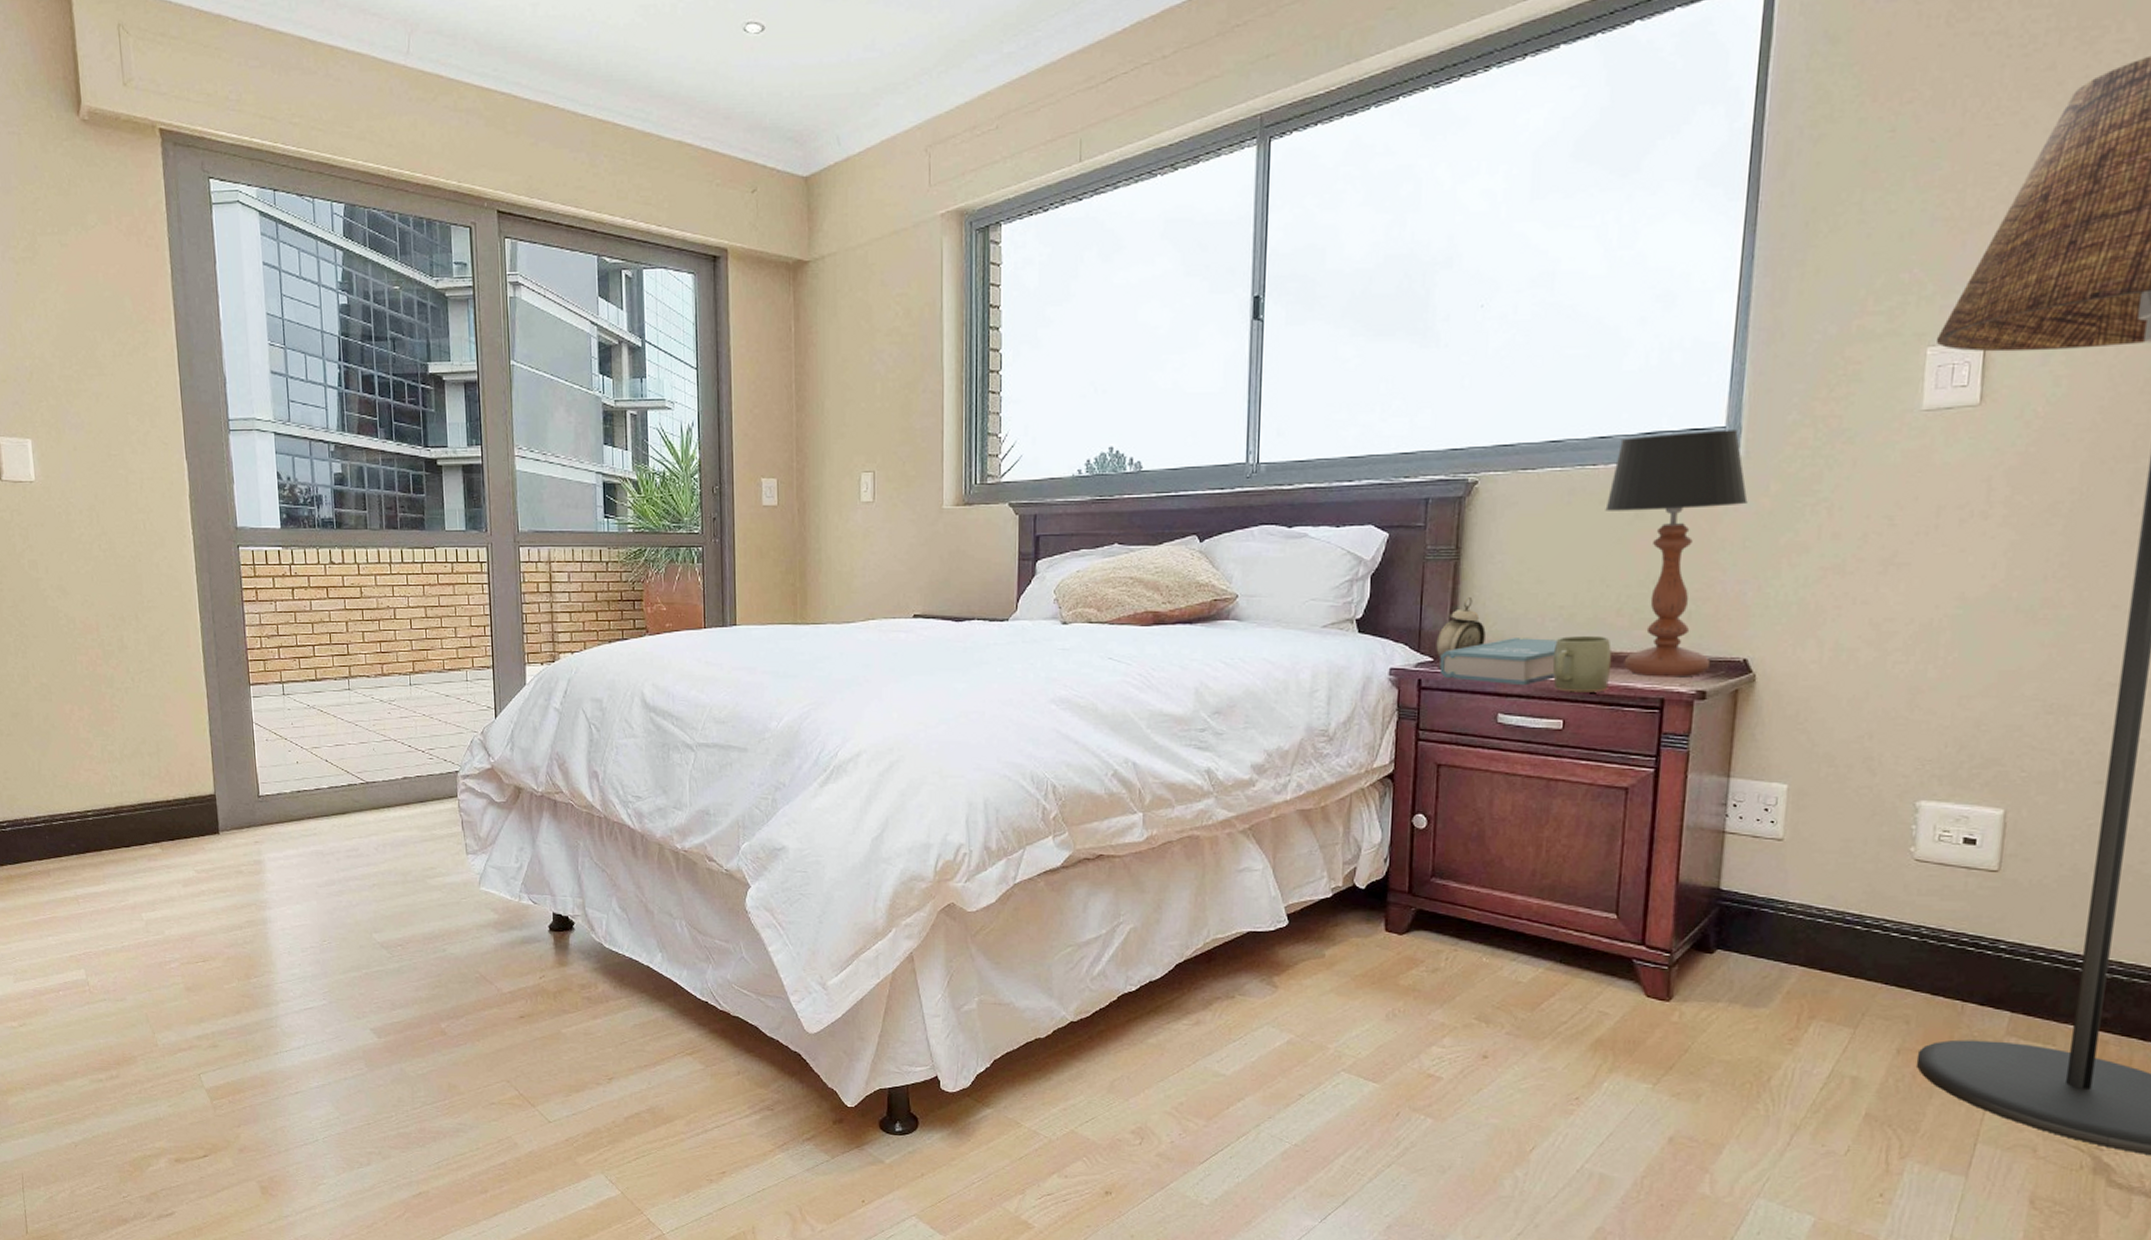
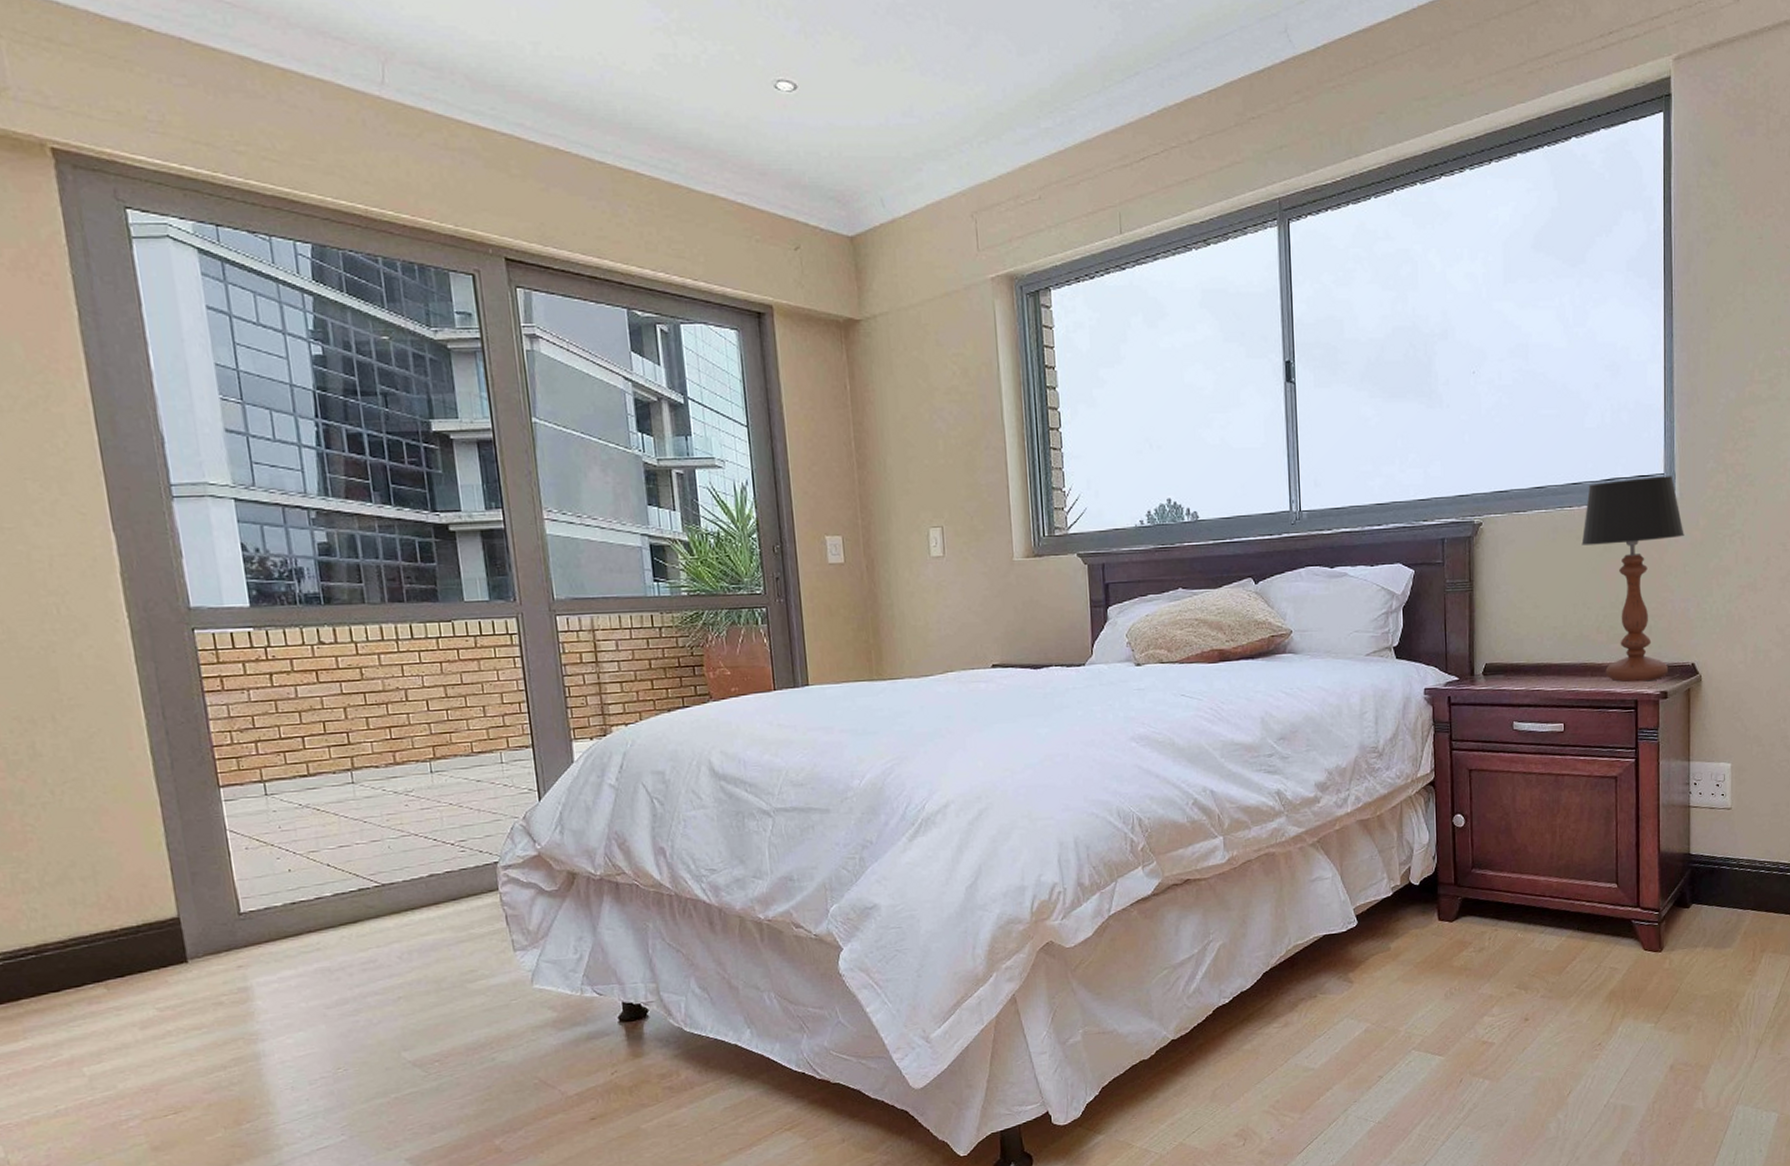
alarm clock: present [1436,597,1486,668] -> none [1460,623,1498,686]
book: present [1439,638,1557,686] -> none [1464,655,1554,697]
mug: present [1552,635,1613,693] -> none [1552,650,1597,700]

